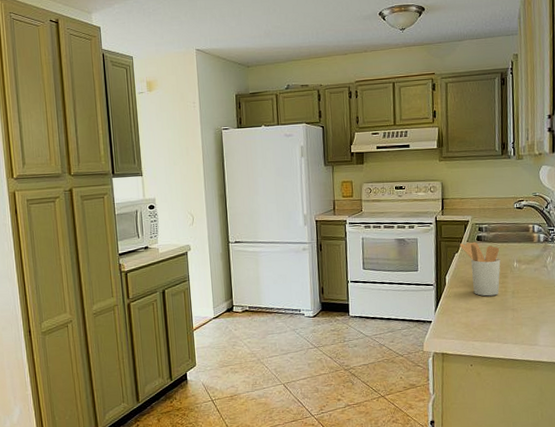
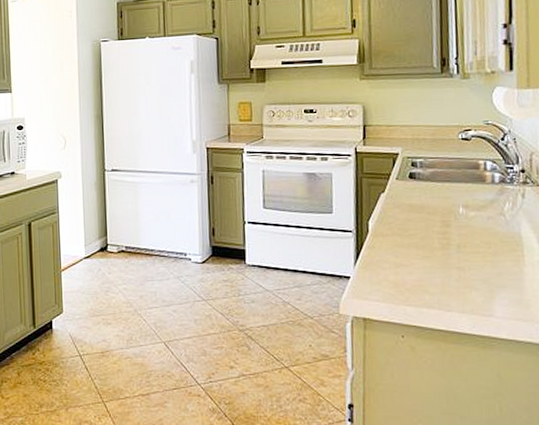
utensil holder: present [459,241,501,297] -> none [386,179,442,249]

